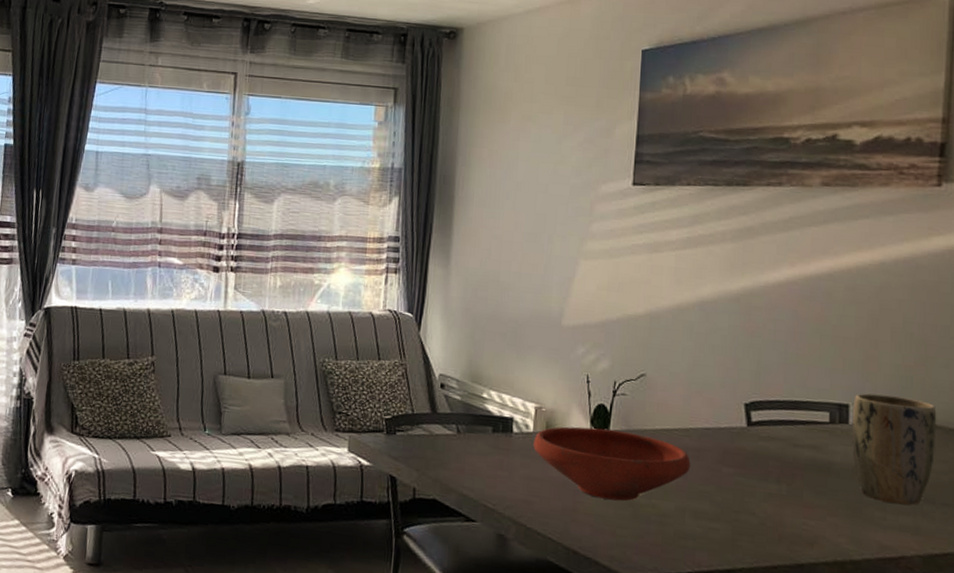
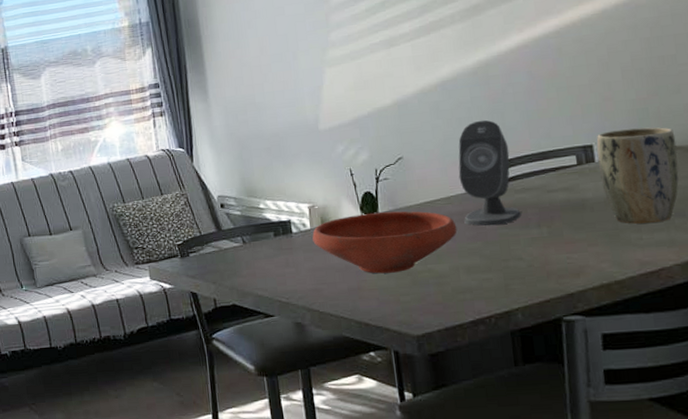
speaker: none [699,352,762,472] -> present [458,120,521,226]

